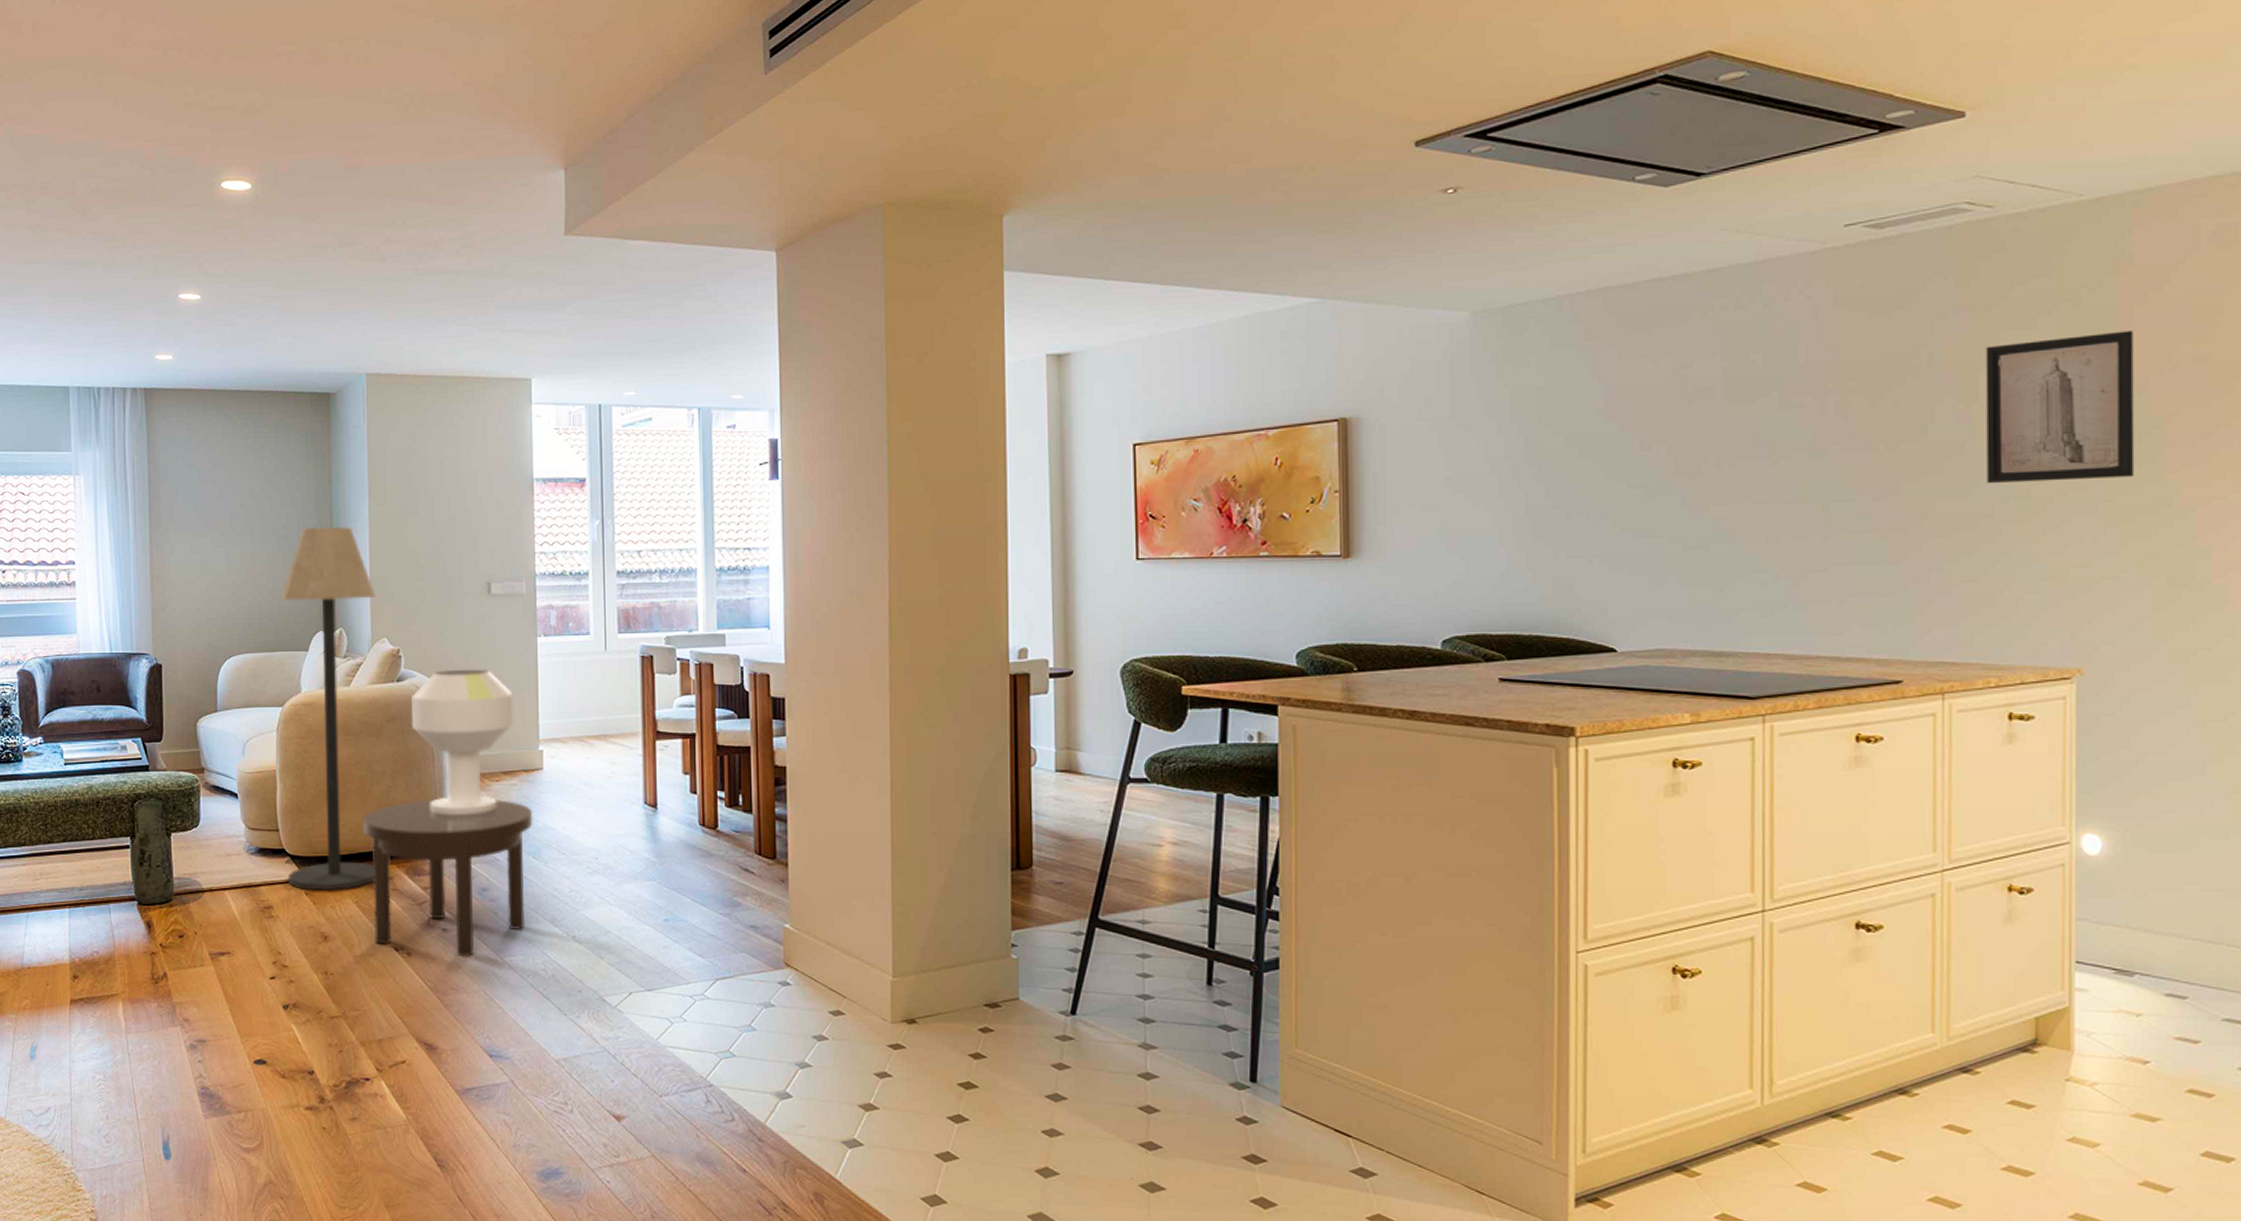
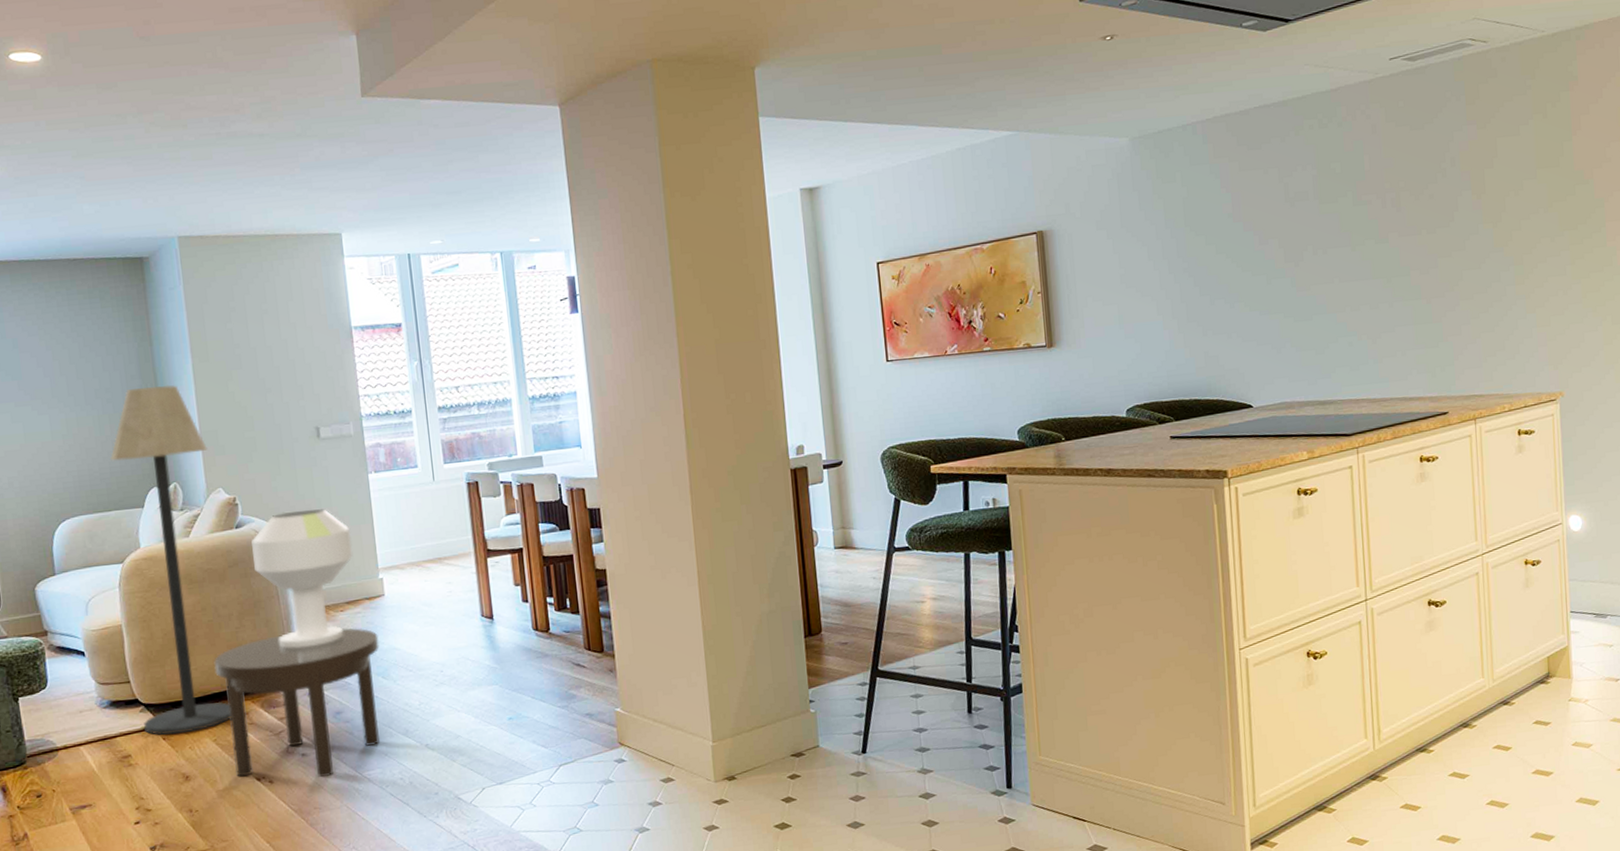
wall art: present [1985,331,2135,484] -> none [1488,134,1588,256]

